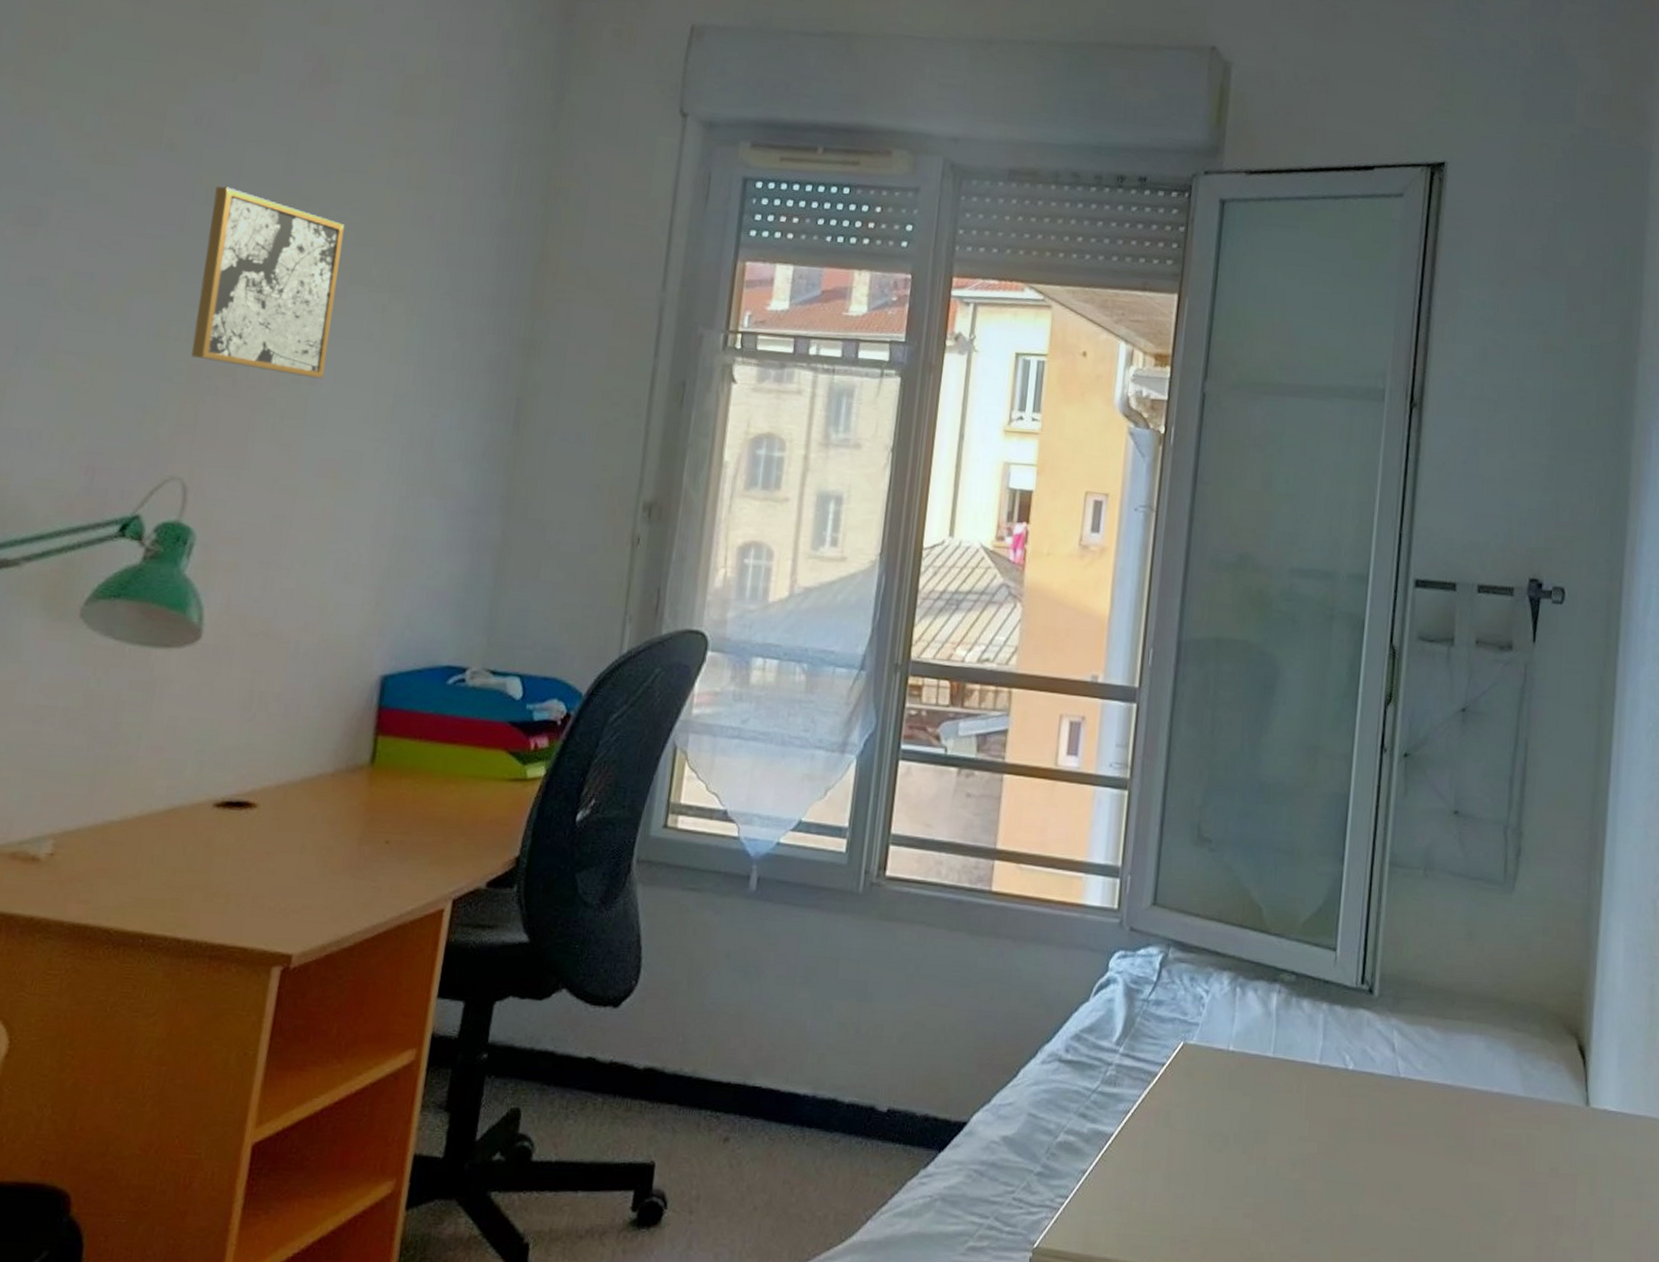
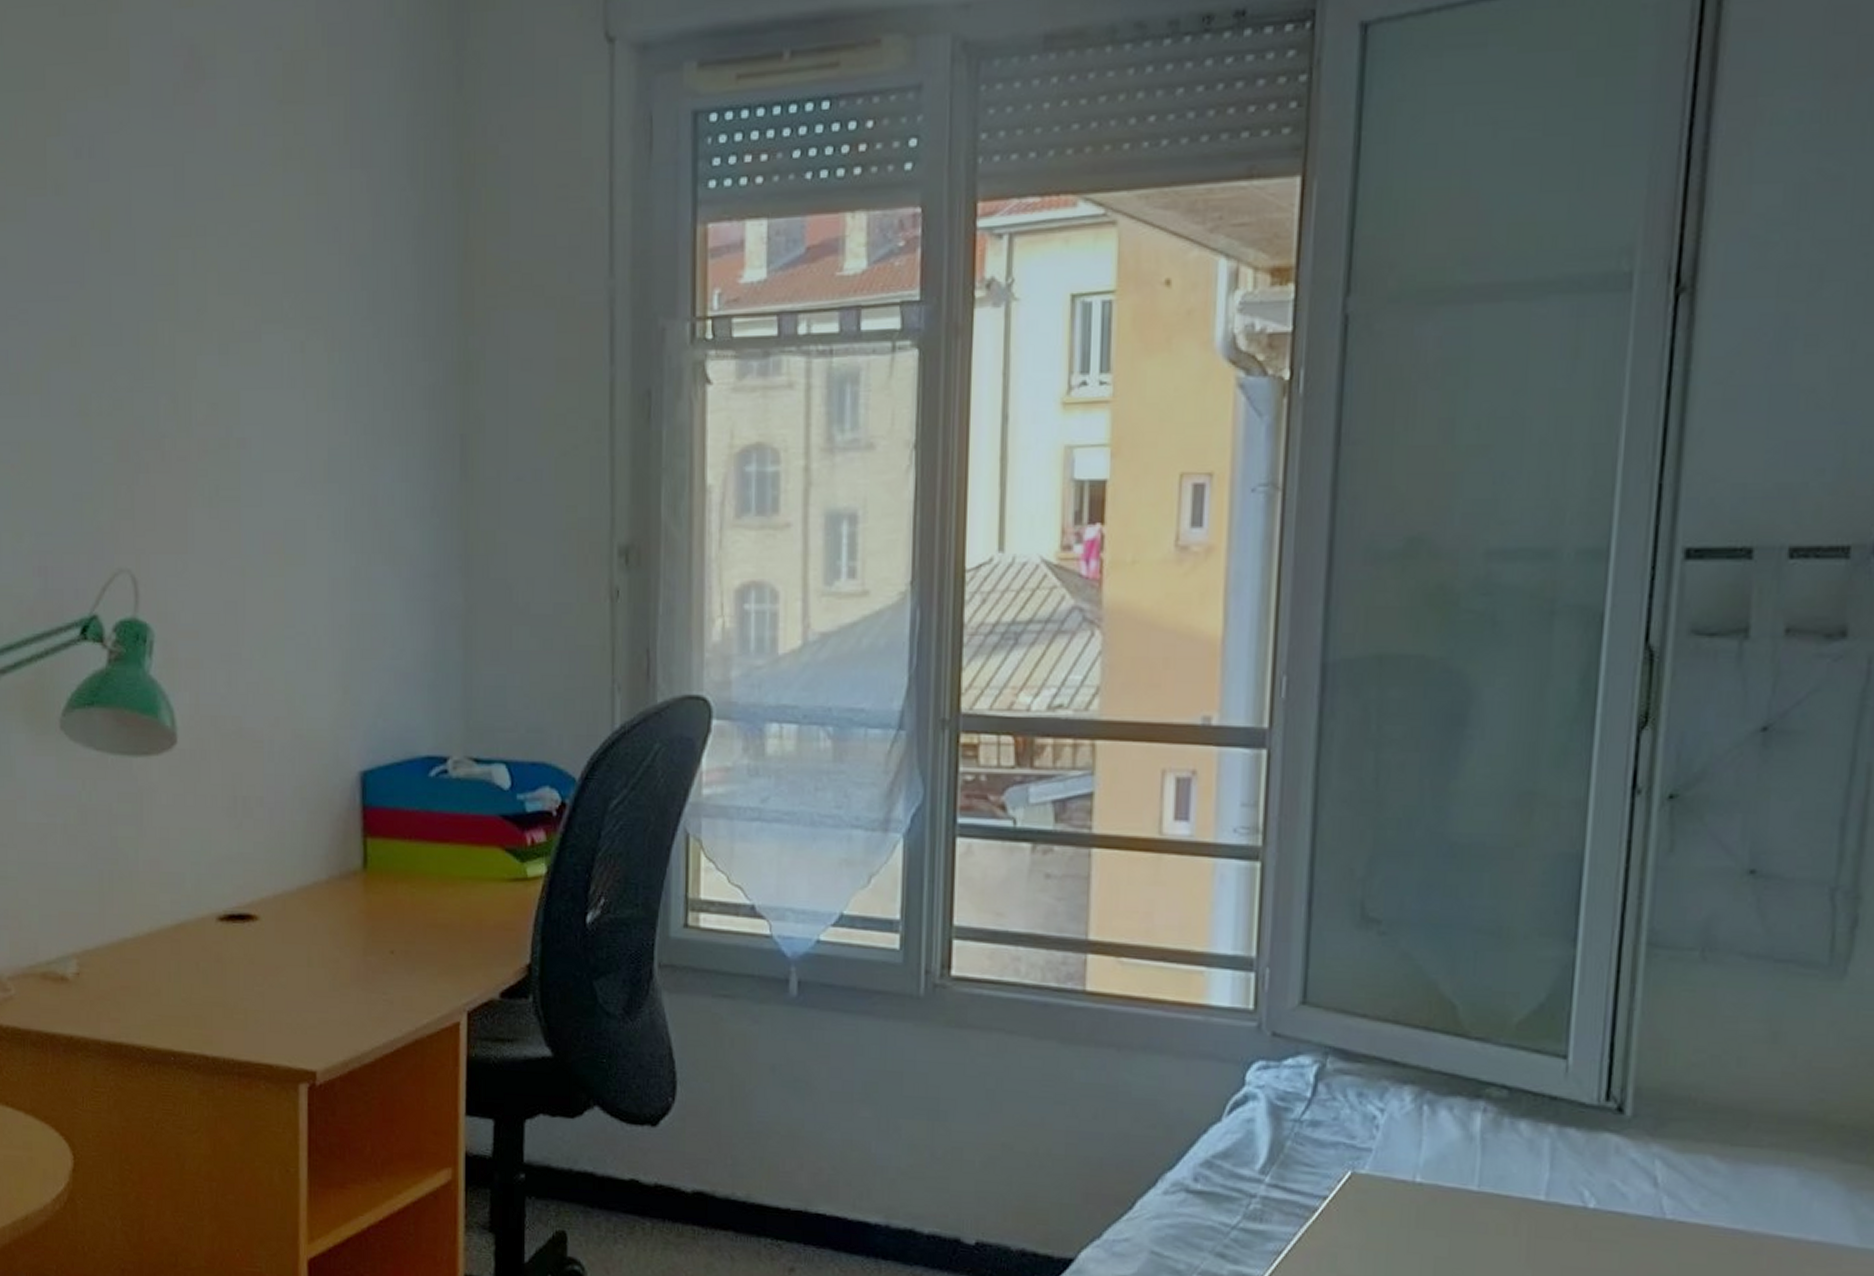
wall art: present [191,186,345,379] -> none [109,227,251,440]

